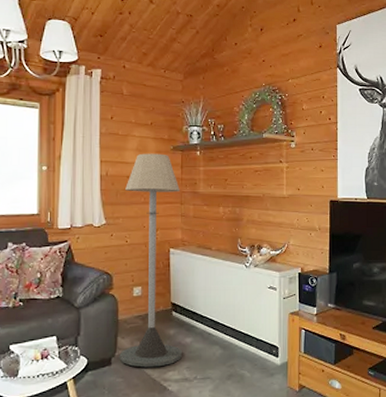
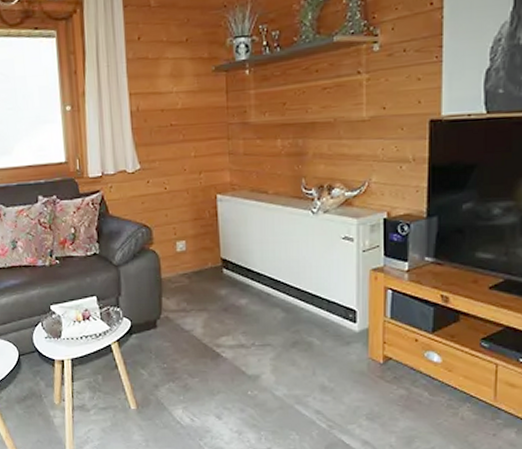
floor lamp: present [119,153,183,368] -> none [160,77,237,331]

